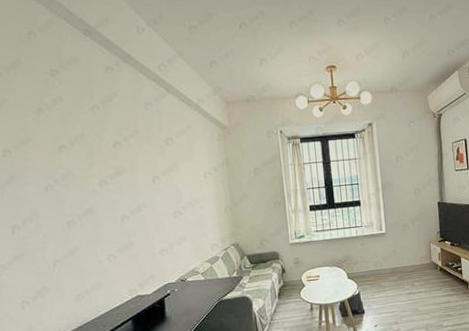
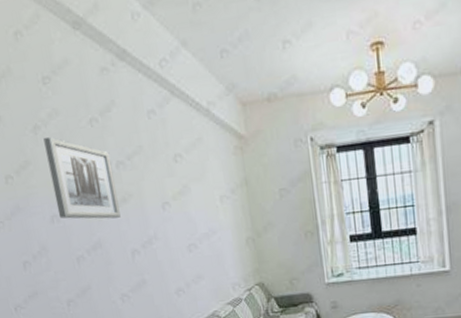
wall art: none [46,118,114,189] -> present [43,136,121,219]

